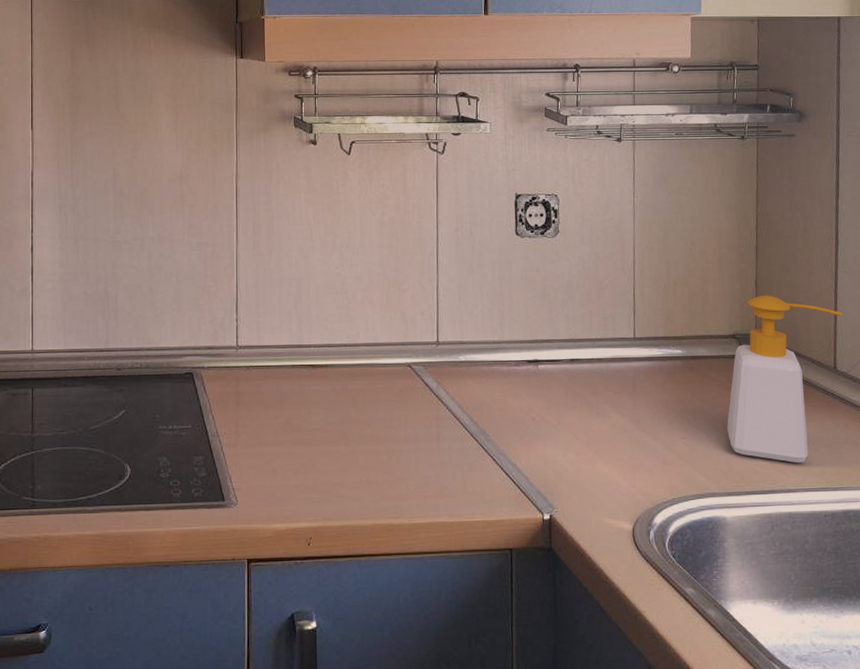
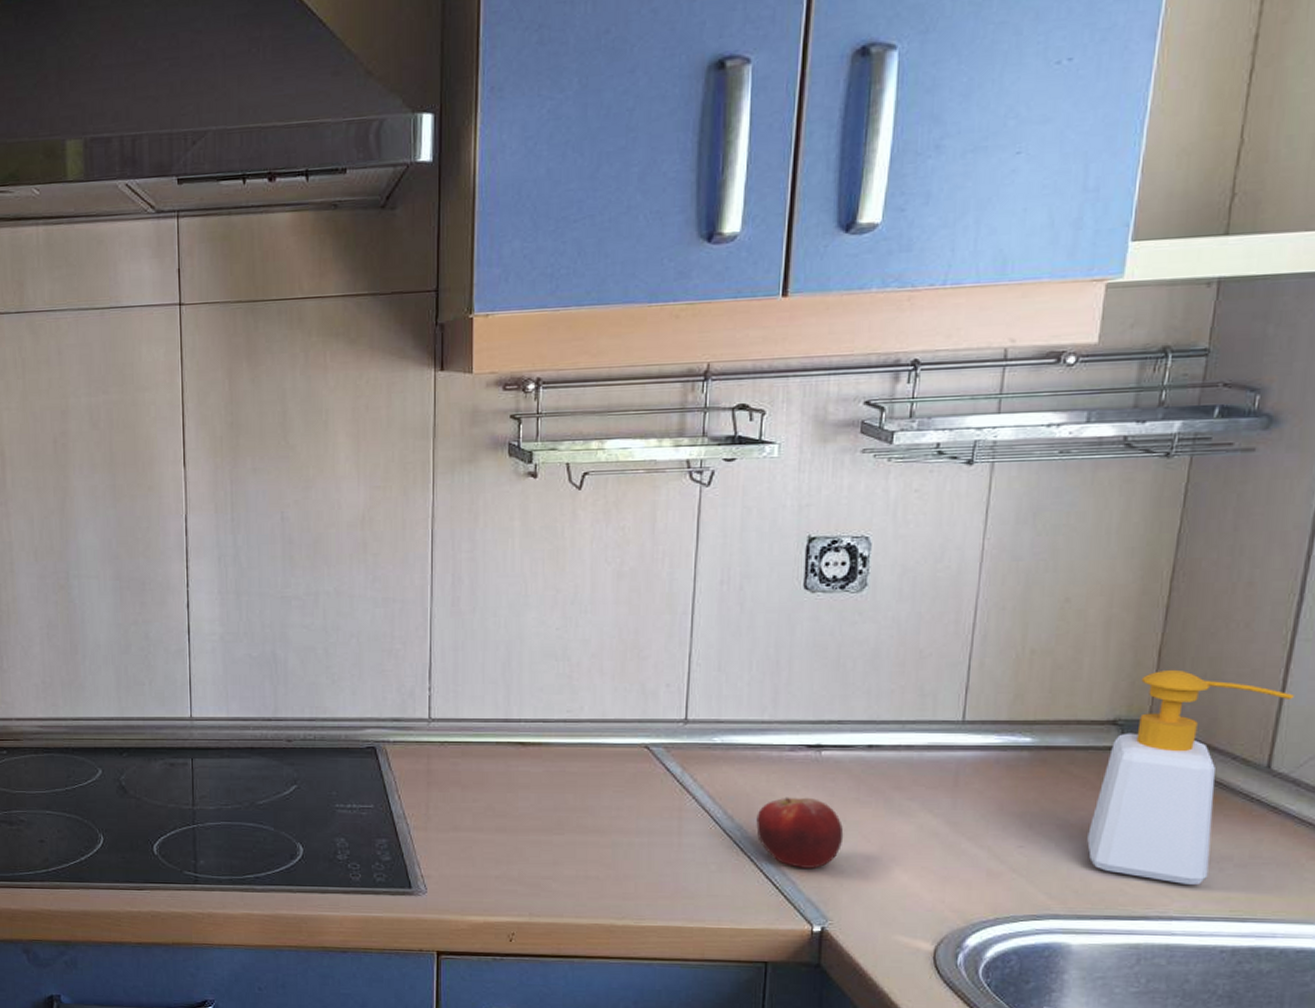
fruit: none [495,404,560,465] -> present [756,797,844,868]

